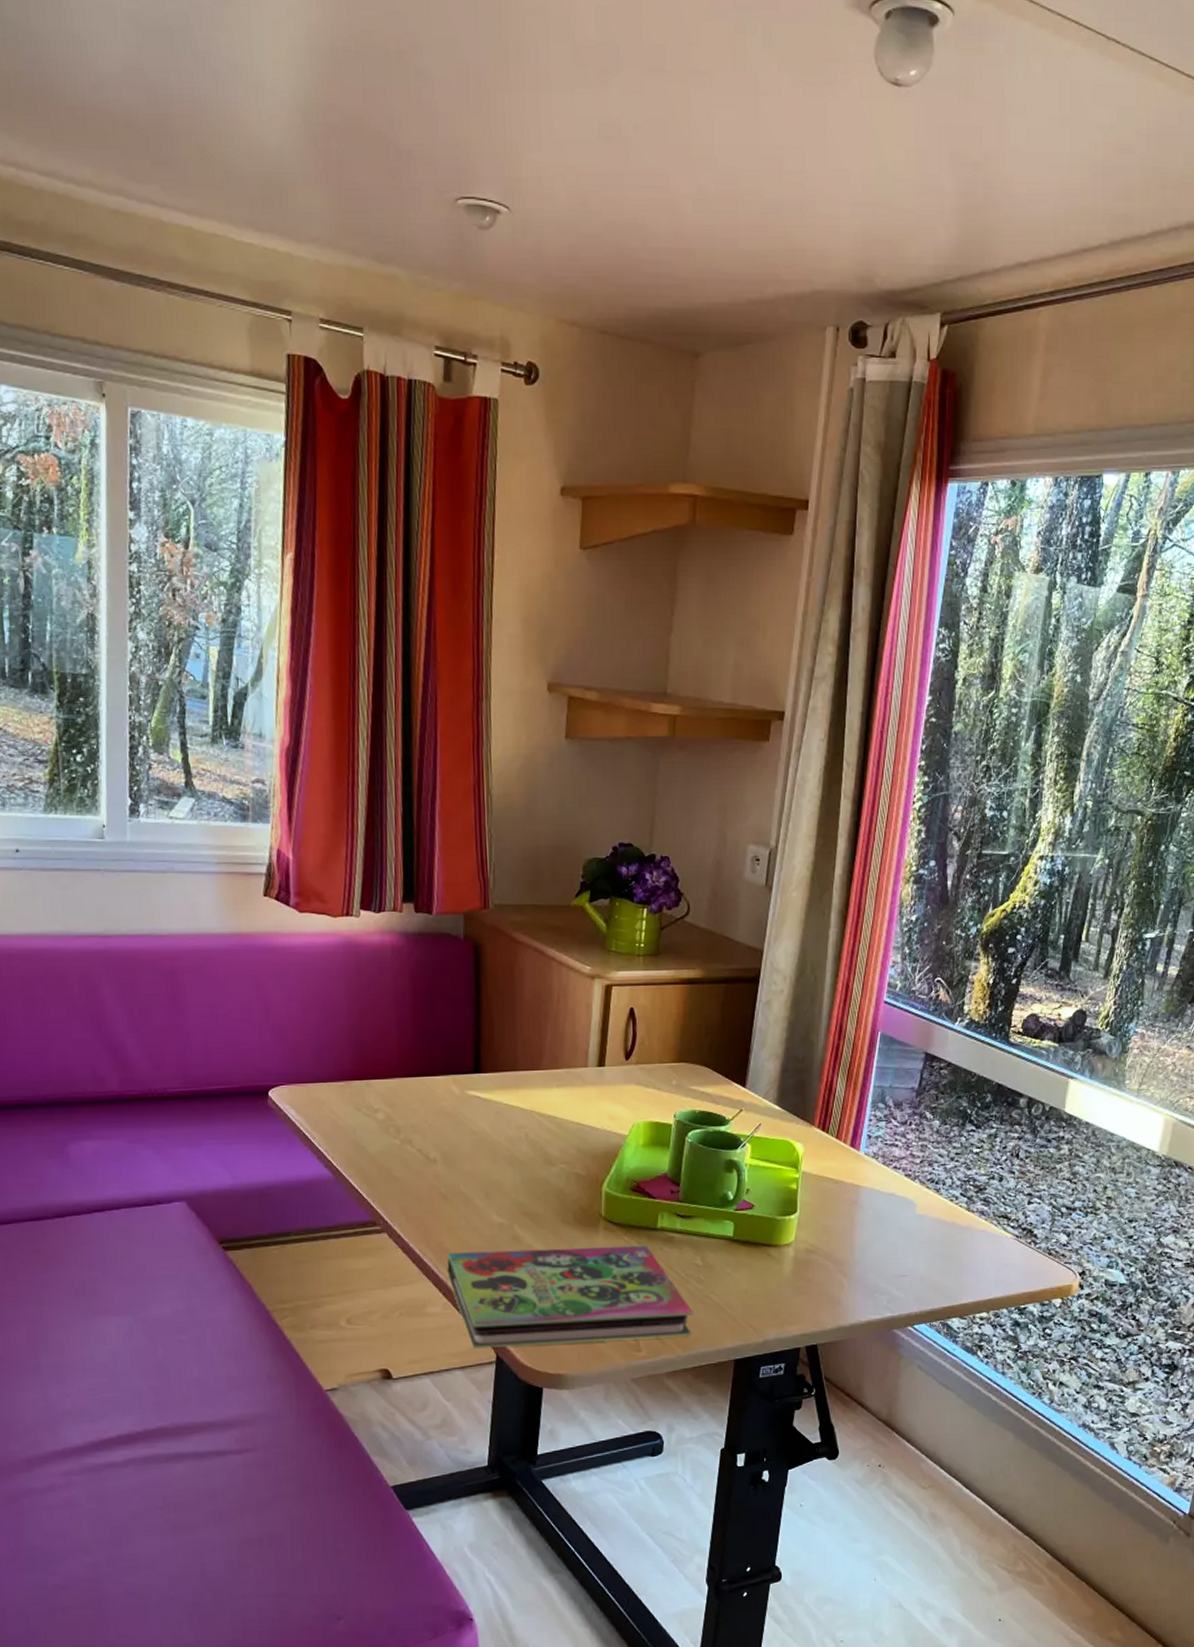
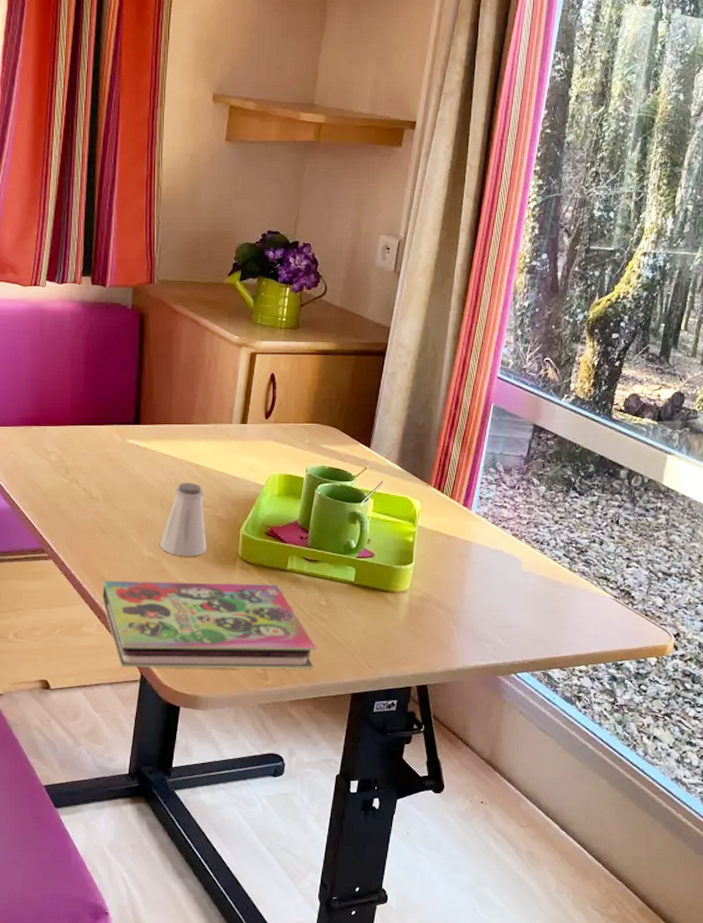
saltshaker: none [510,1136,565,1221] -> present [159,482,207,557]

